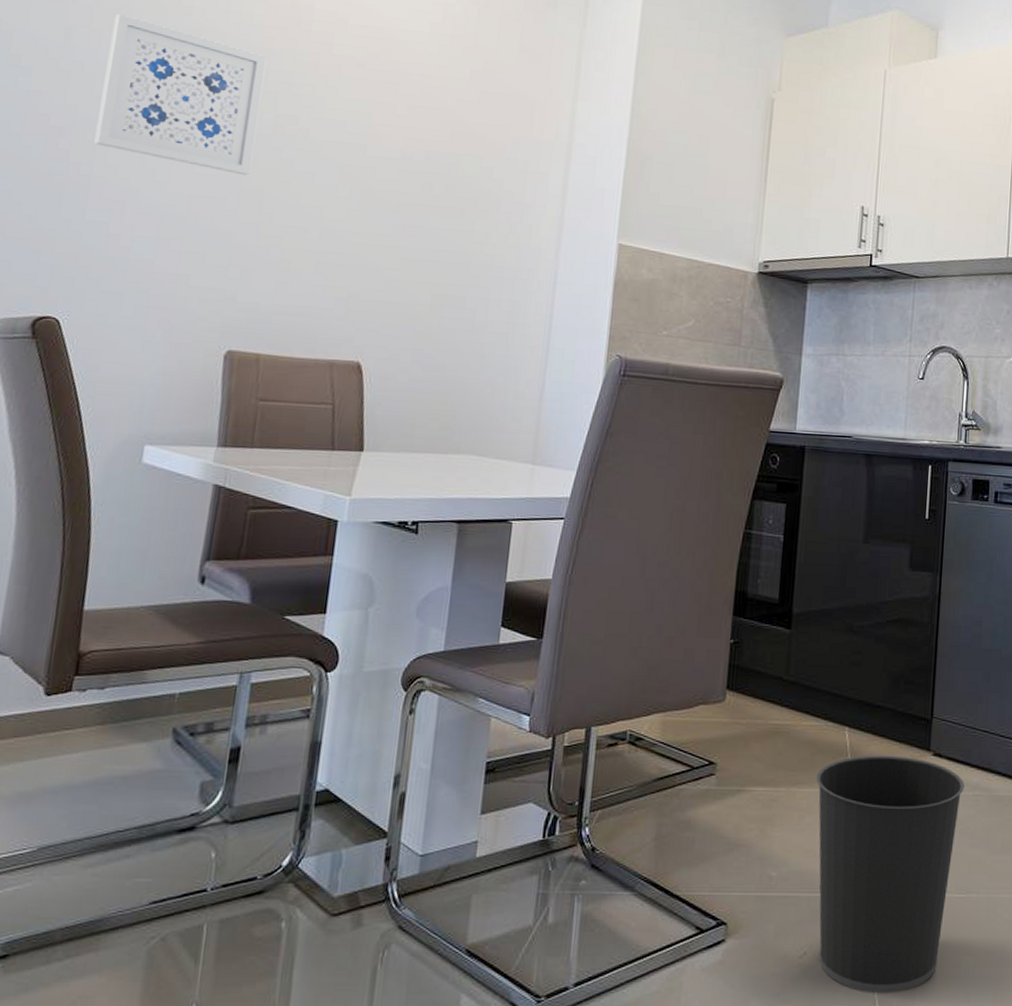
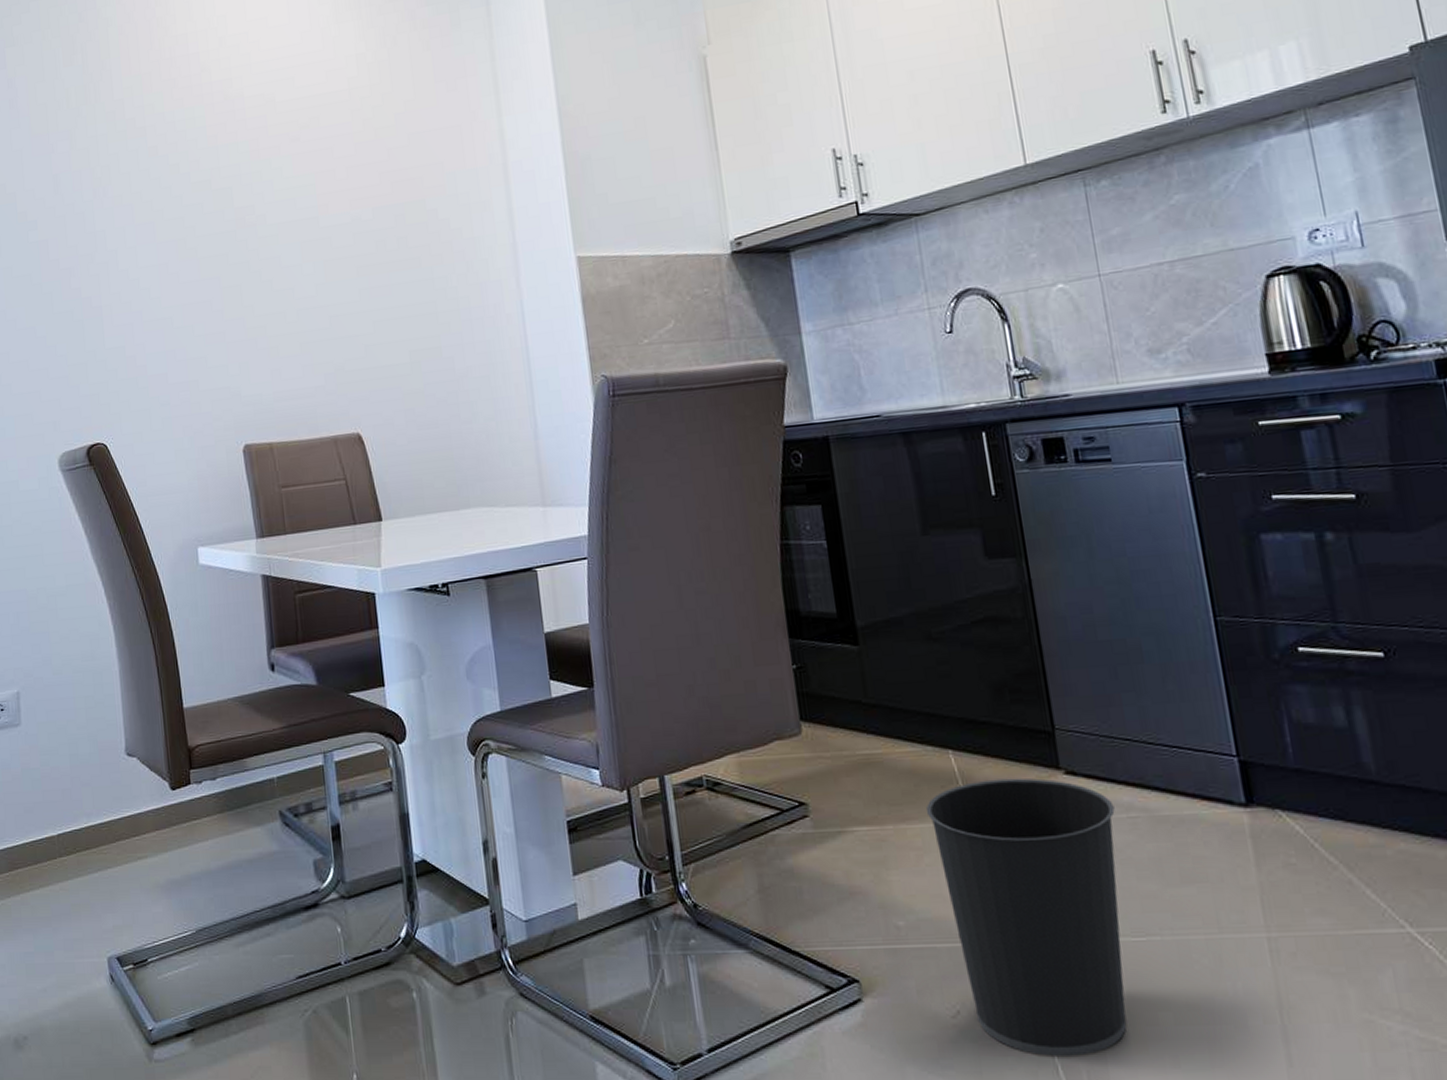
wall art: present [94,13,267,176] -> none [87,150,226,278]

